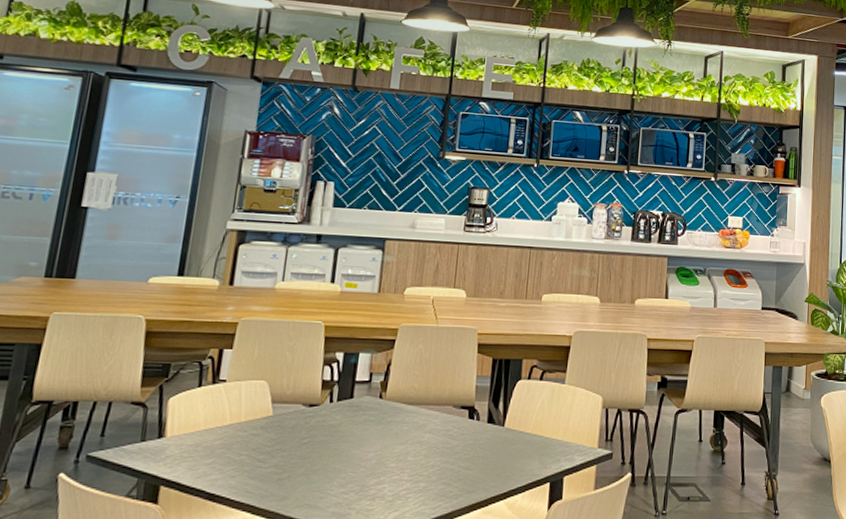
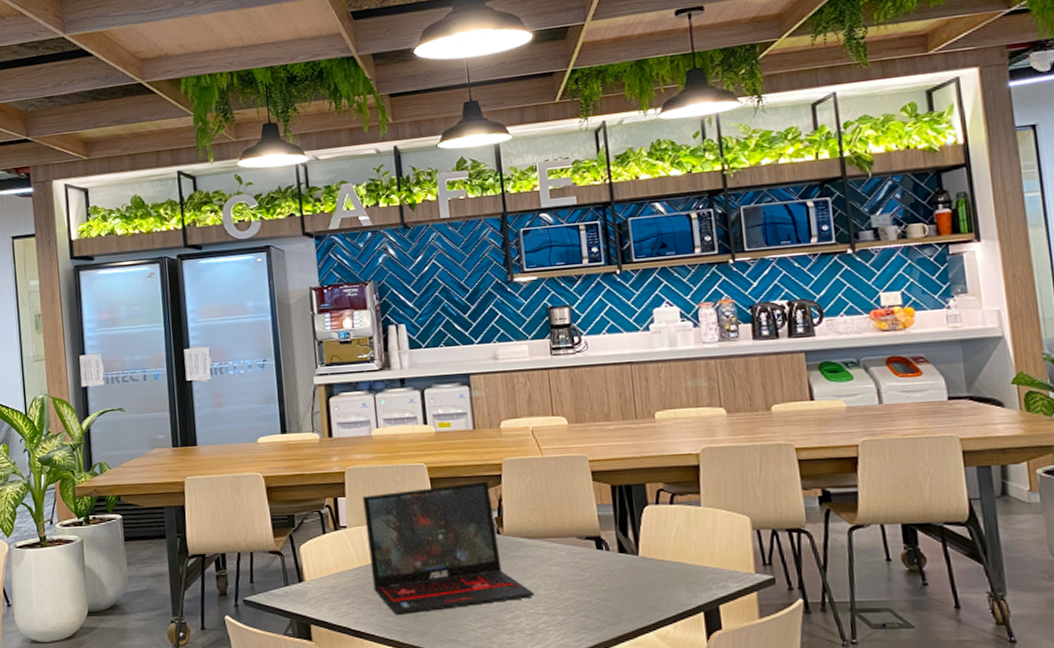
laptop: none [240,344,403,479] -> present [363,481,535,616]

